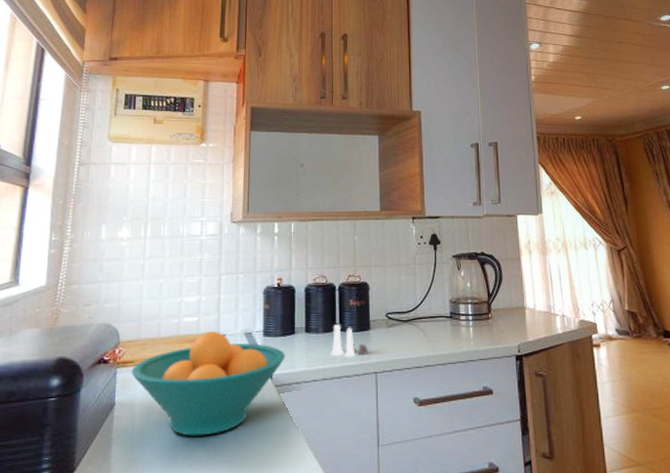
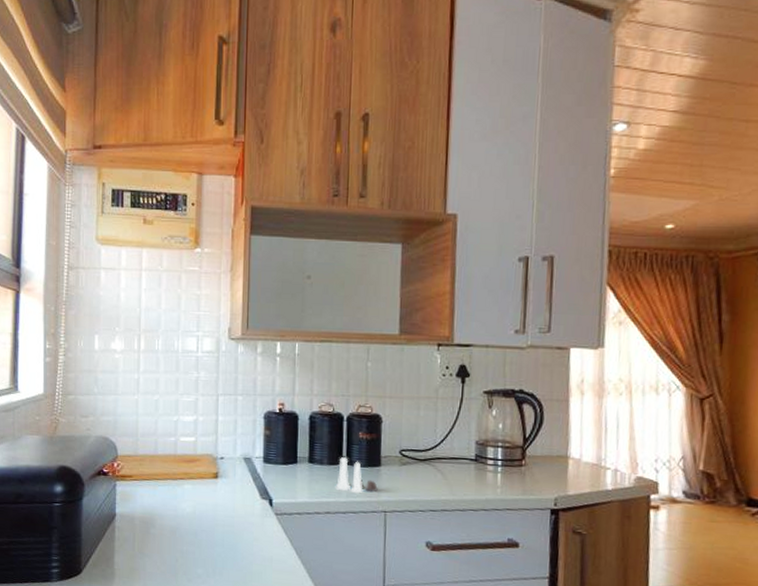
fruit bowl: present [131,332,285,436] -> none [130,453,287,555]

